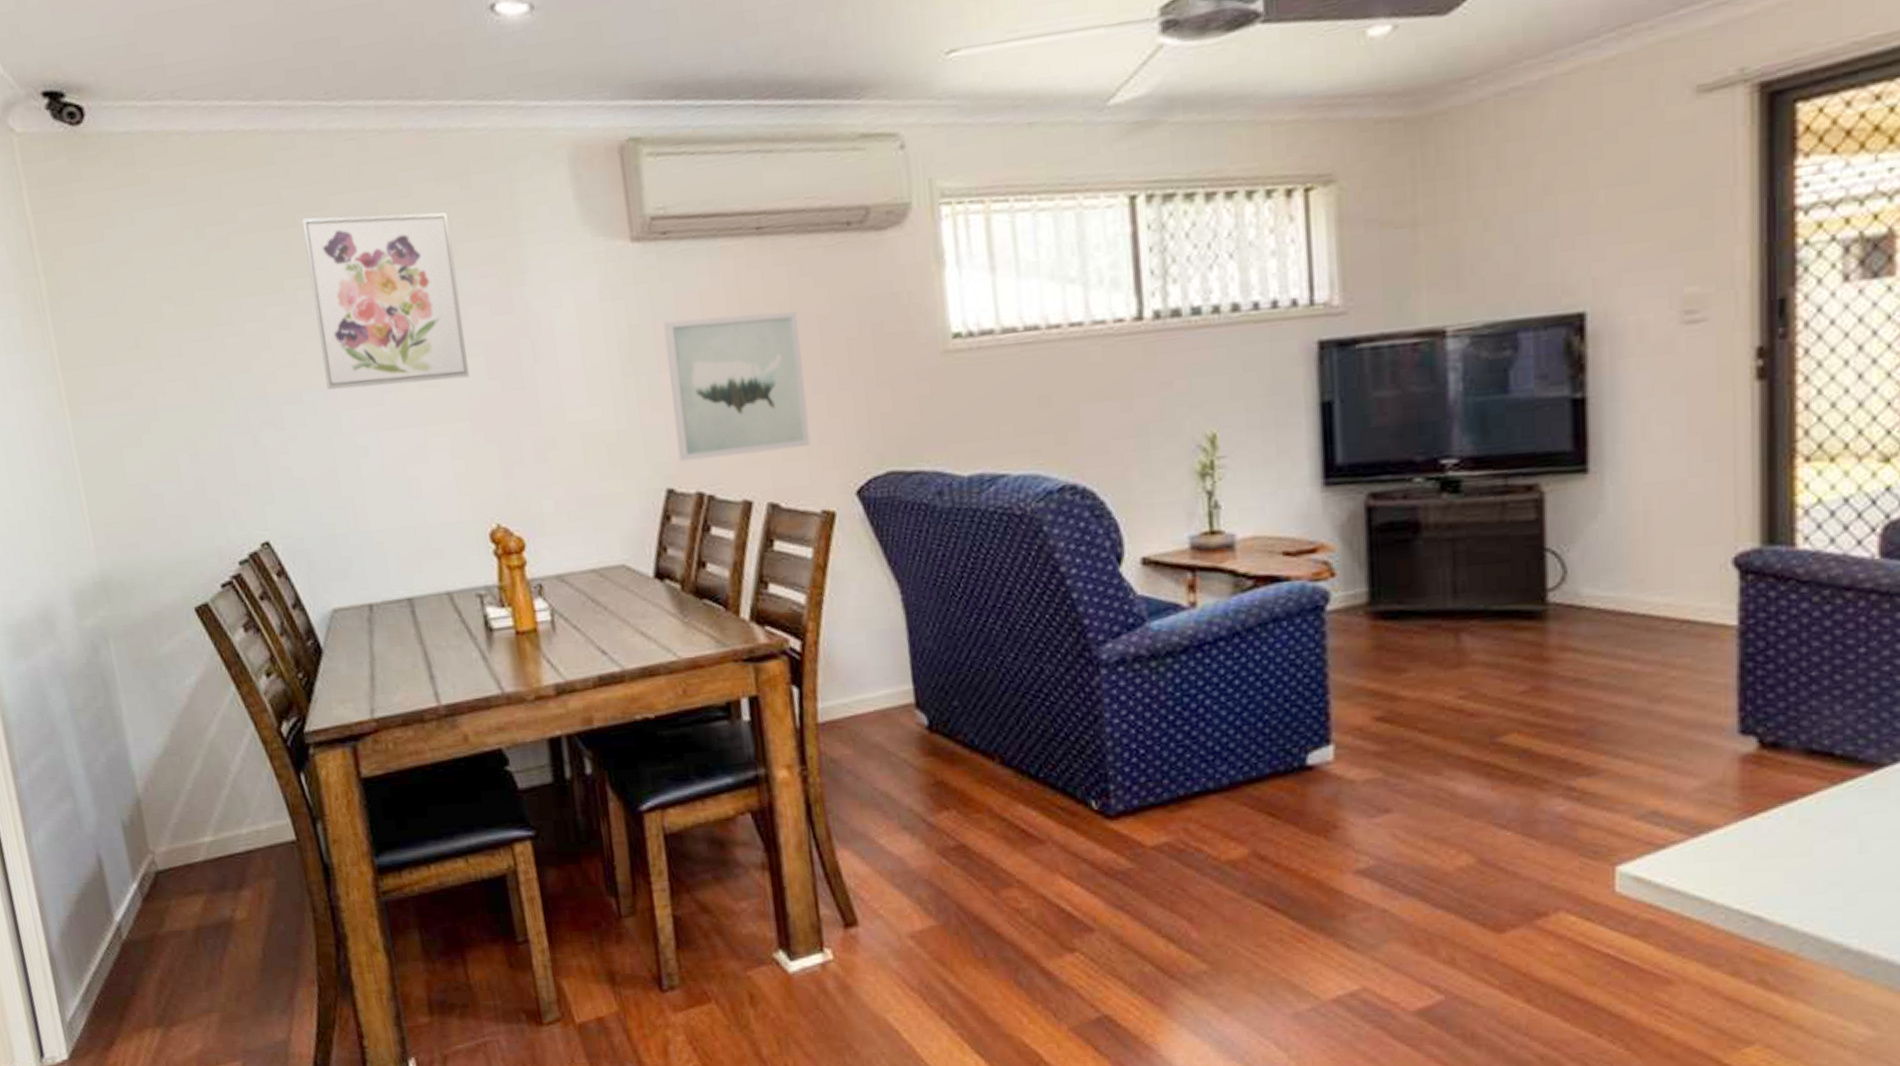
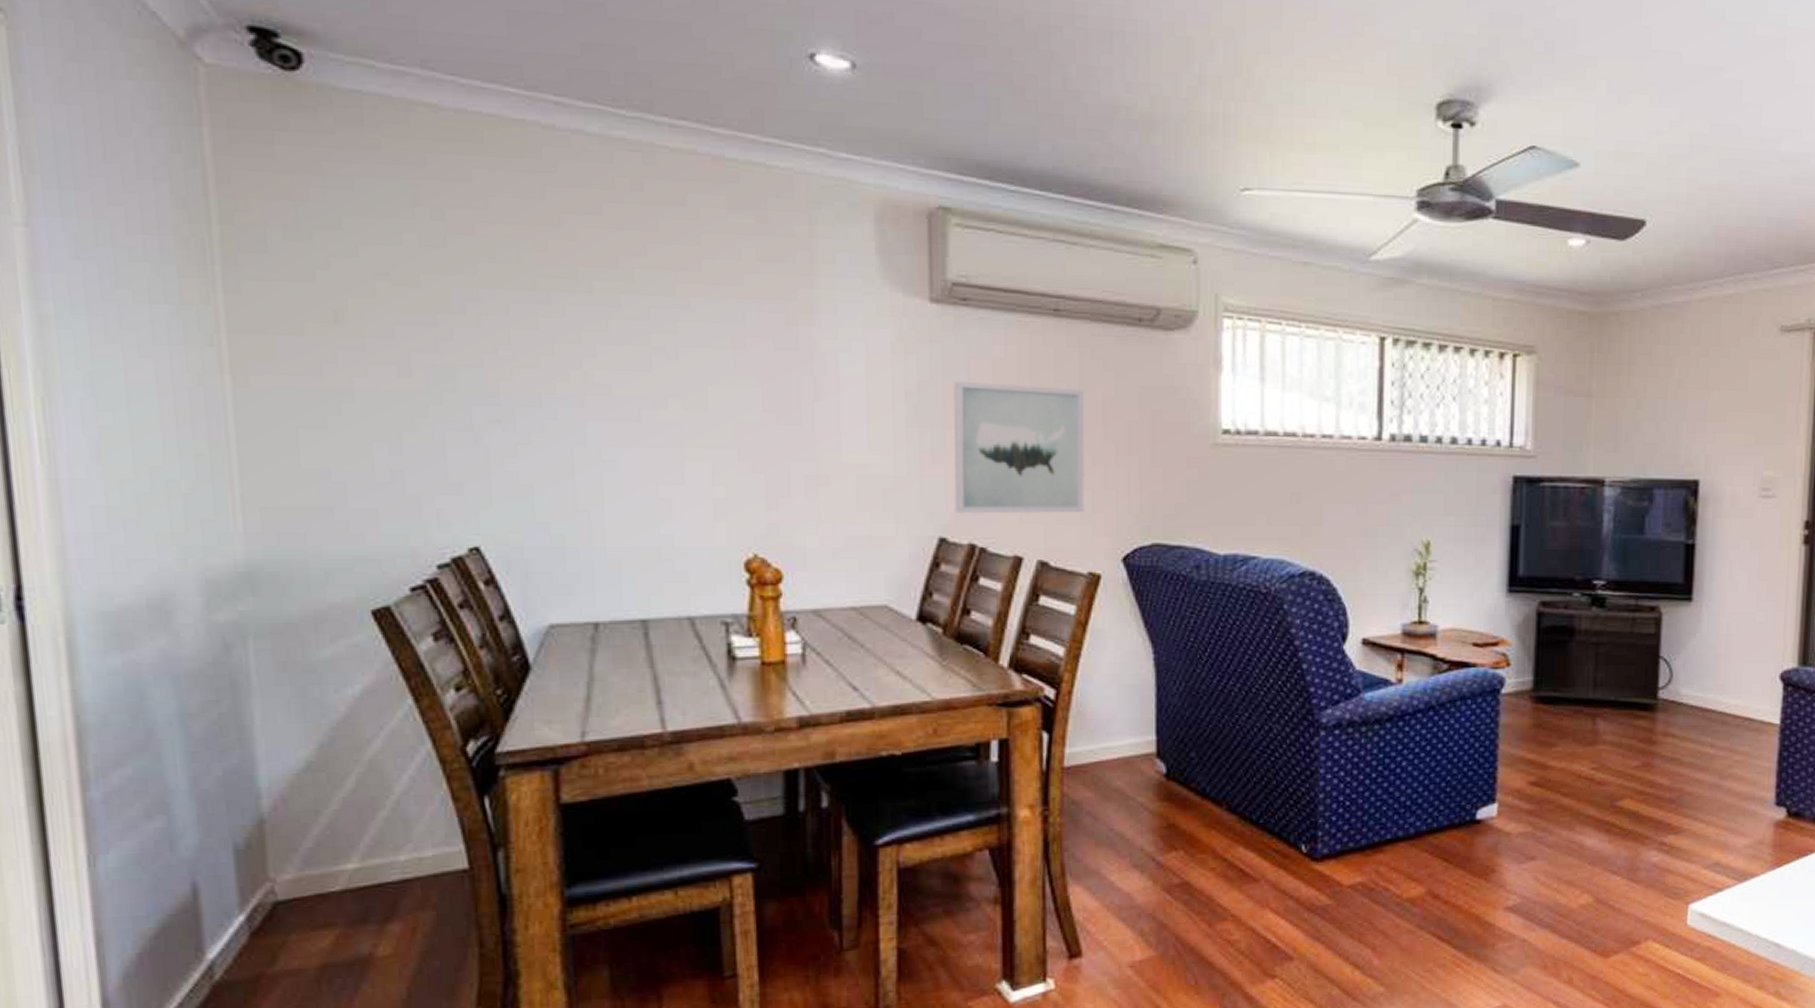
wall art: present [301,211,470,390] -> none [566,219,742,406]

